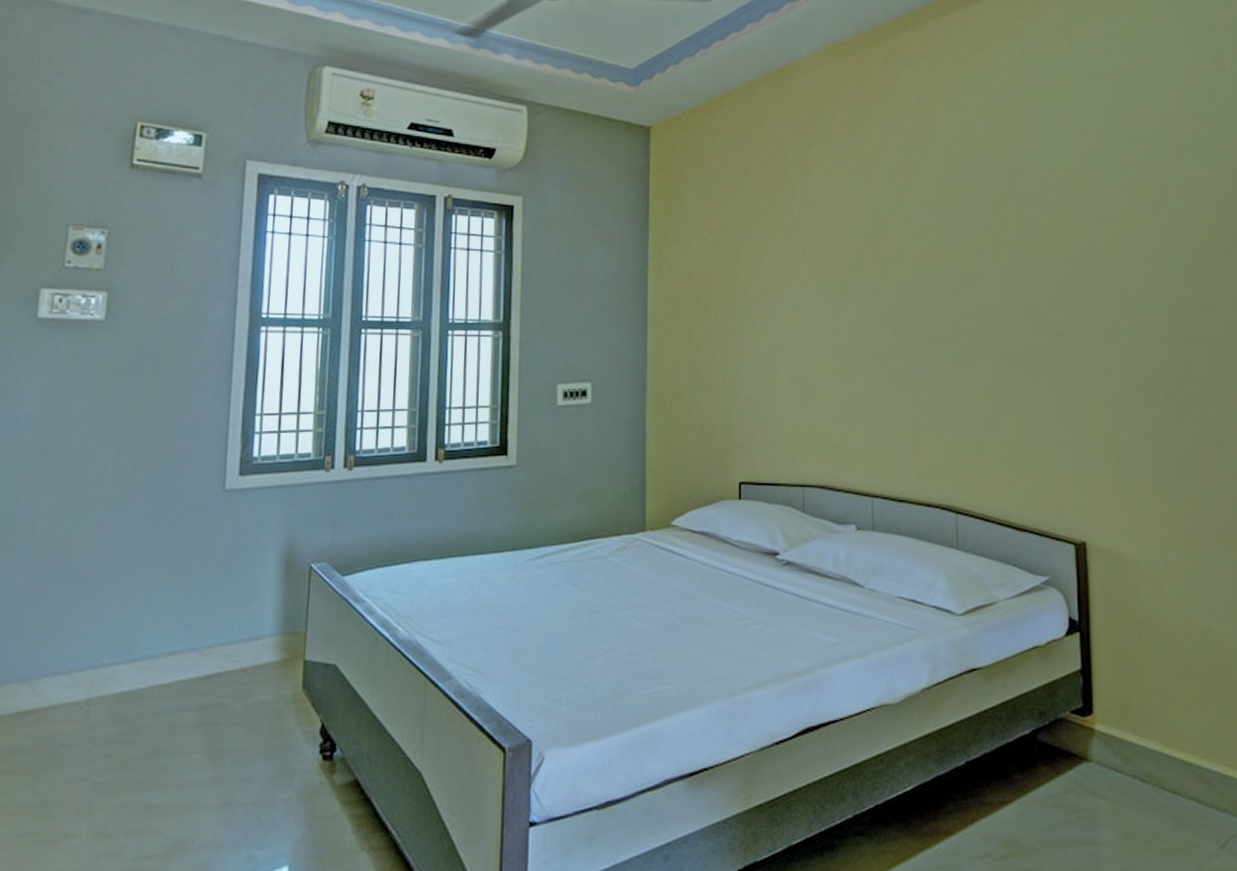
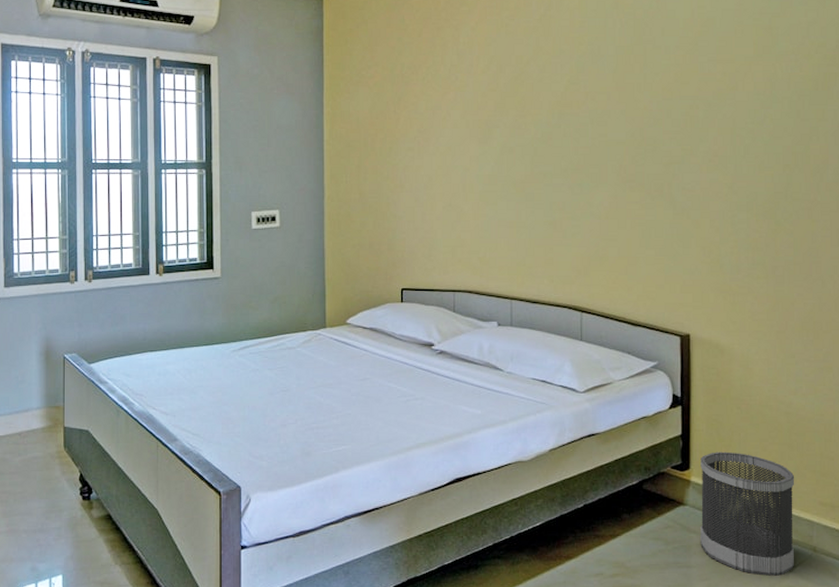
wastebasket: none [1105,691,1225,855] -> present [700,452,795,576]

